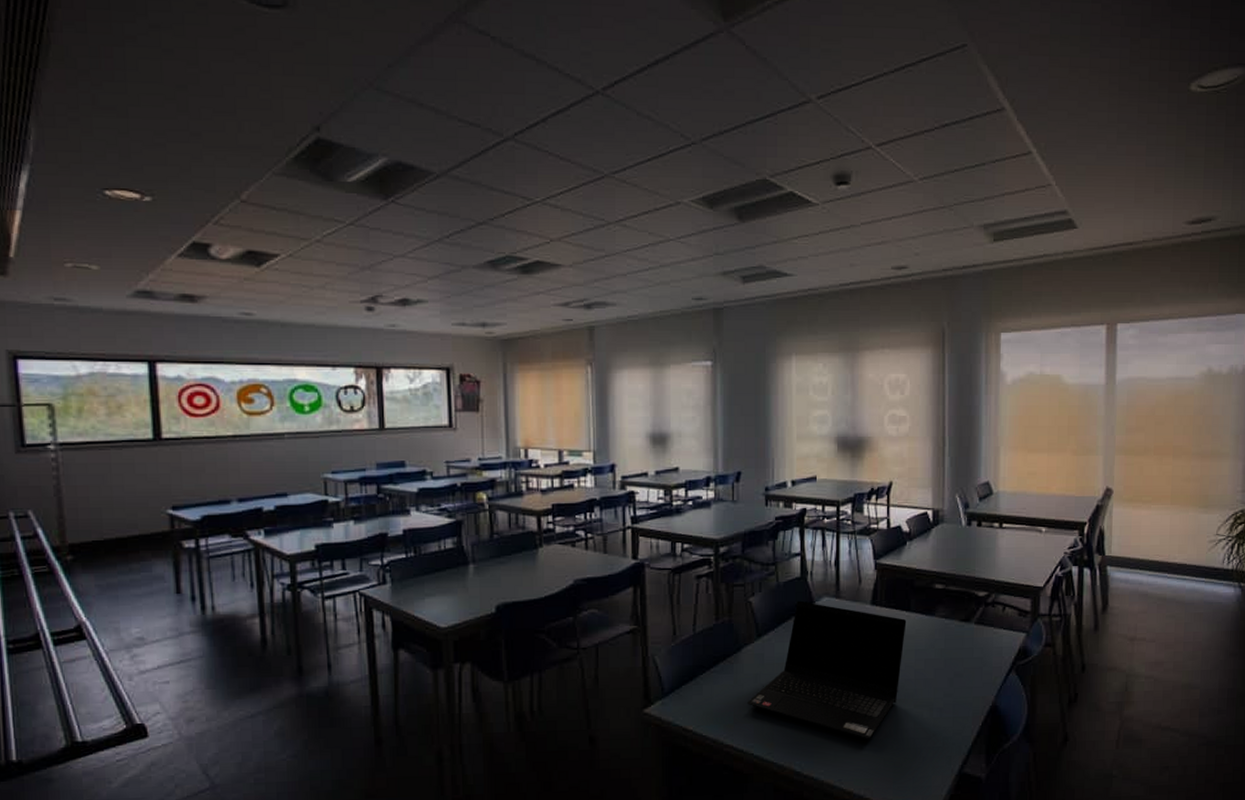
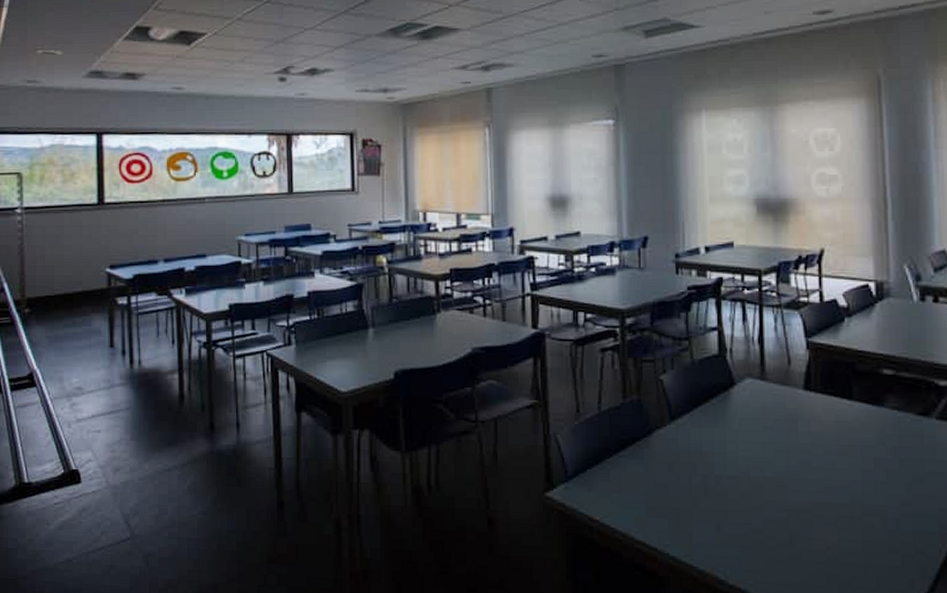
laptop computer: present [748,600,907,739] -> none [661,381,849,549]

